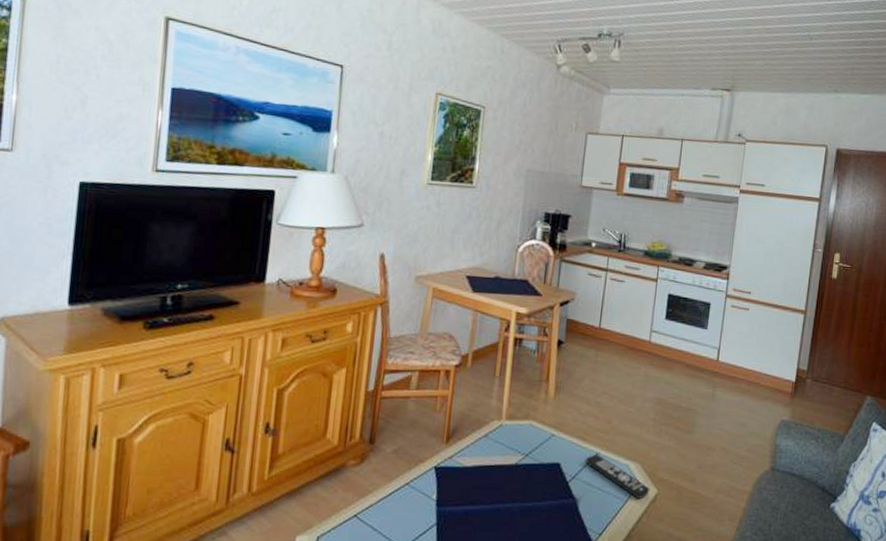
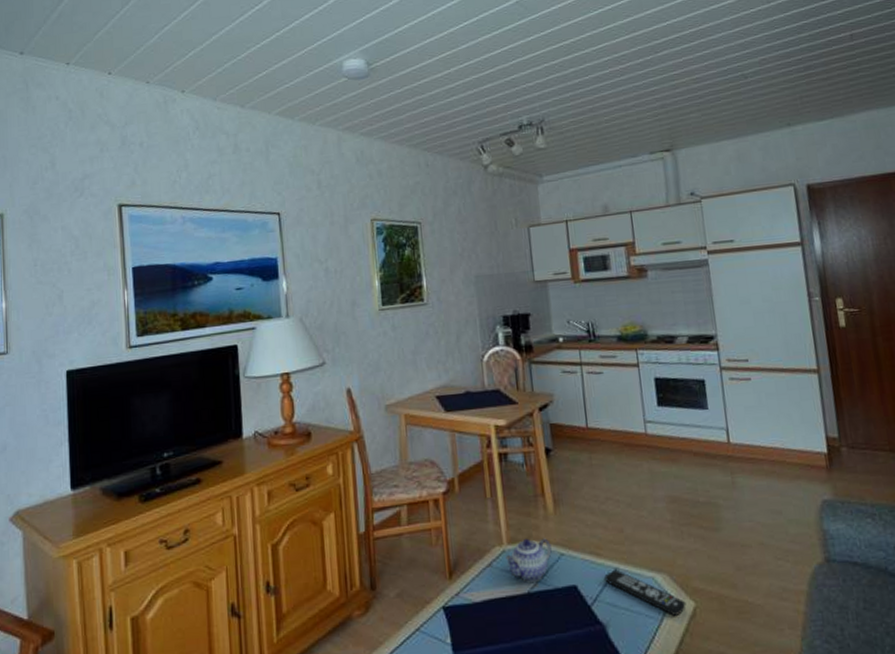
teapot: none [501,417,545,456] -> present [505,538,552,582]

